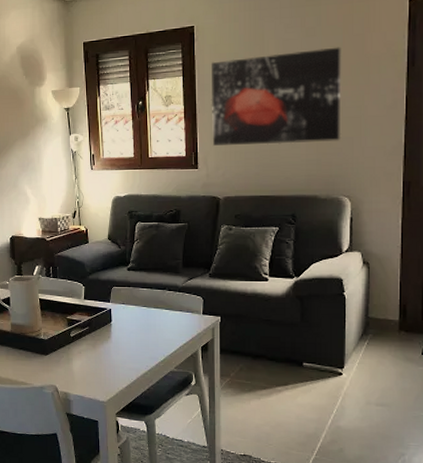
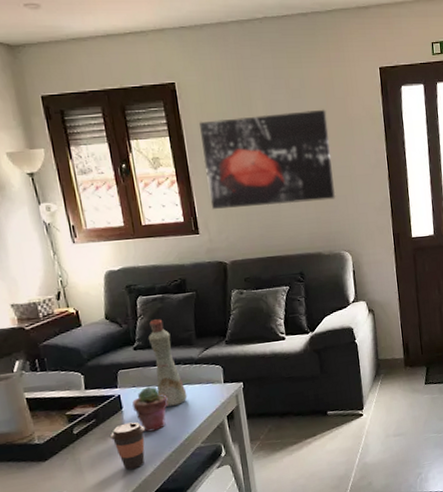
coffee cup: none [98,335,127,378] -> present [109,422,145,470]
potted succulent: none [120,306,150,348] -> present [132,386,168,432]
bottle: none [140,244,168,327] -> present [148,318,187,406]

